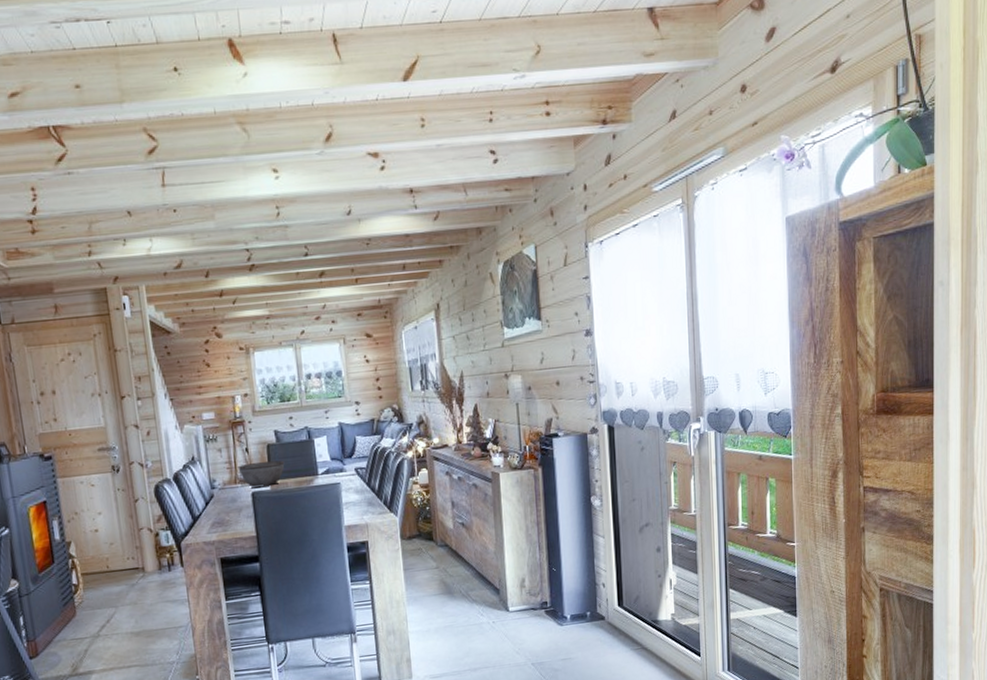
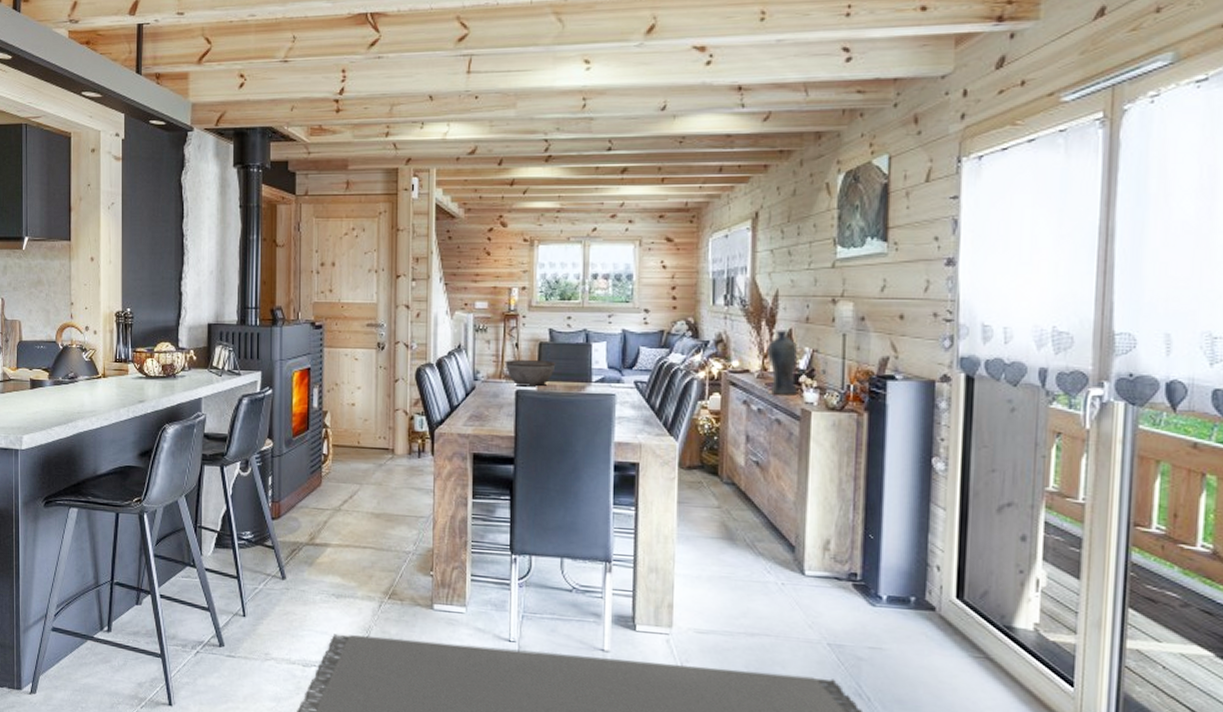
vase: none [460,405,488,464] -> present [767,330,799,396]

